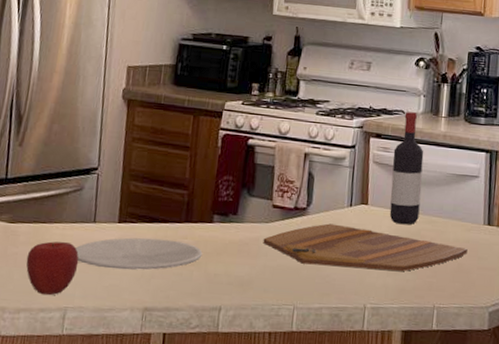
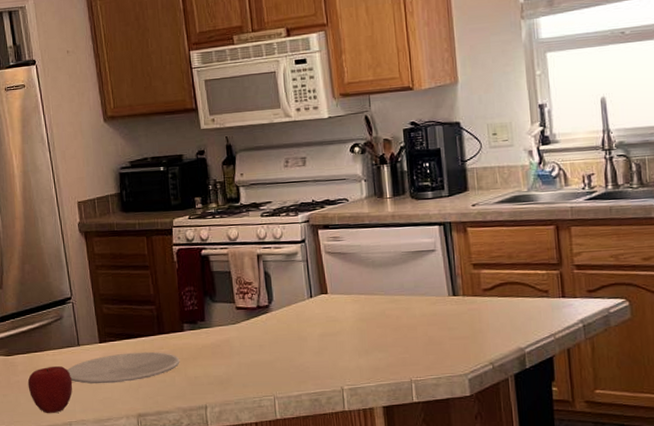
cutting board: present [263,223,468,271] -> none [233,316,436,357]
wine bottle: present [389,111,424,225] -> none [344,197,381,308]

